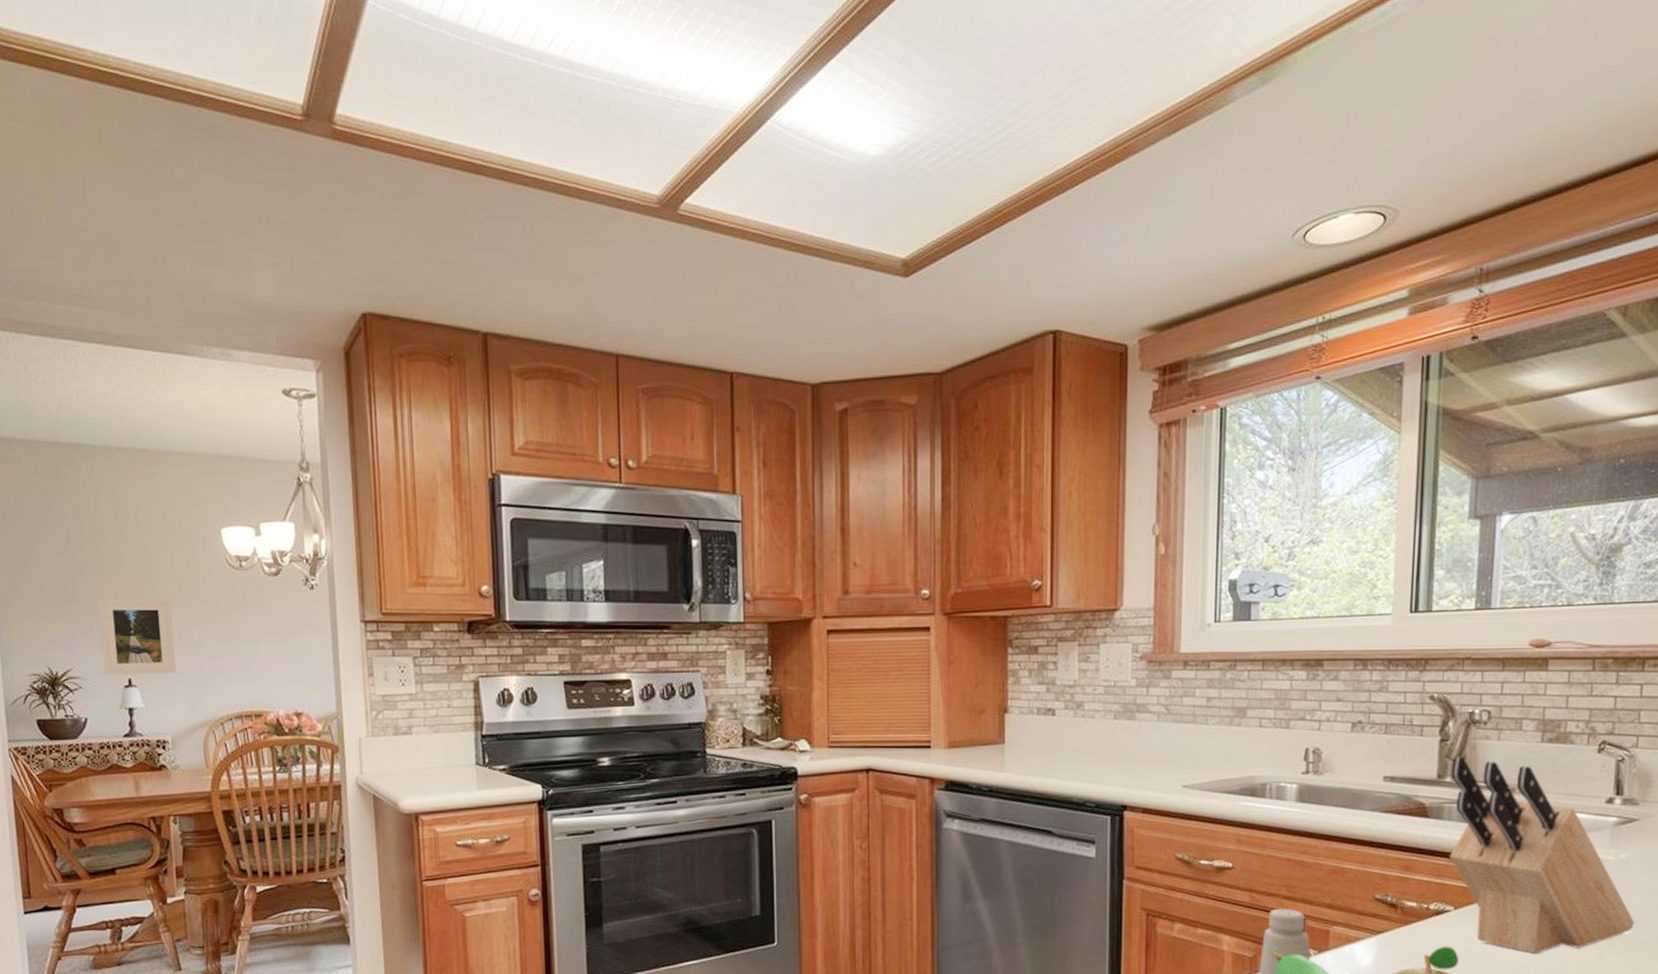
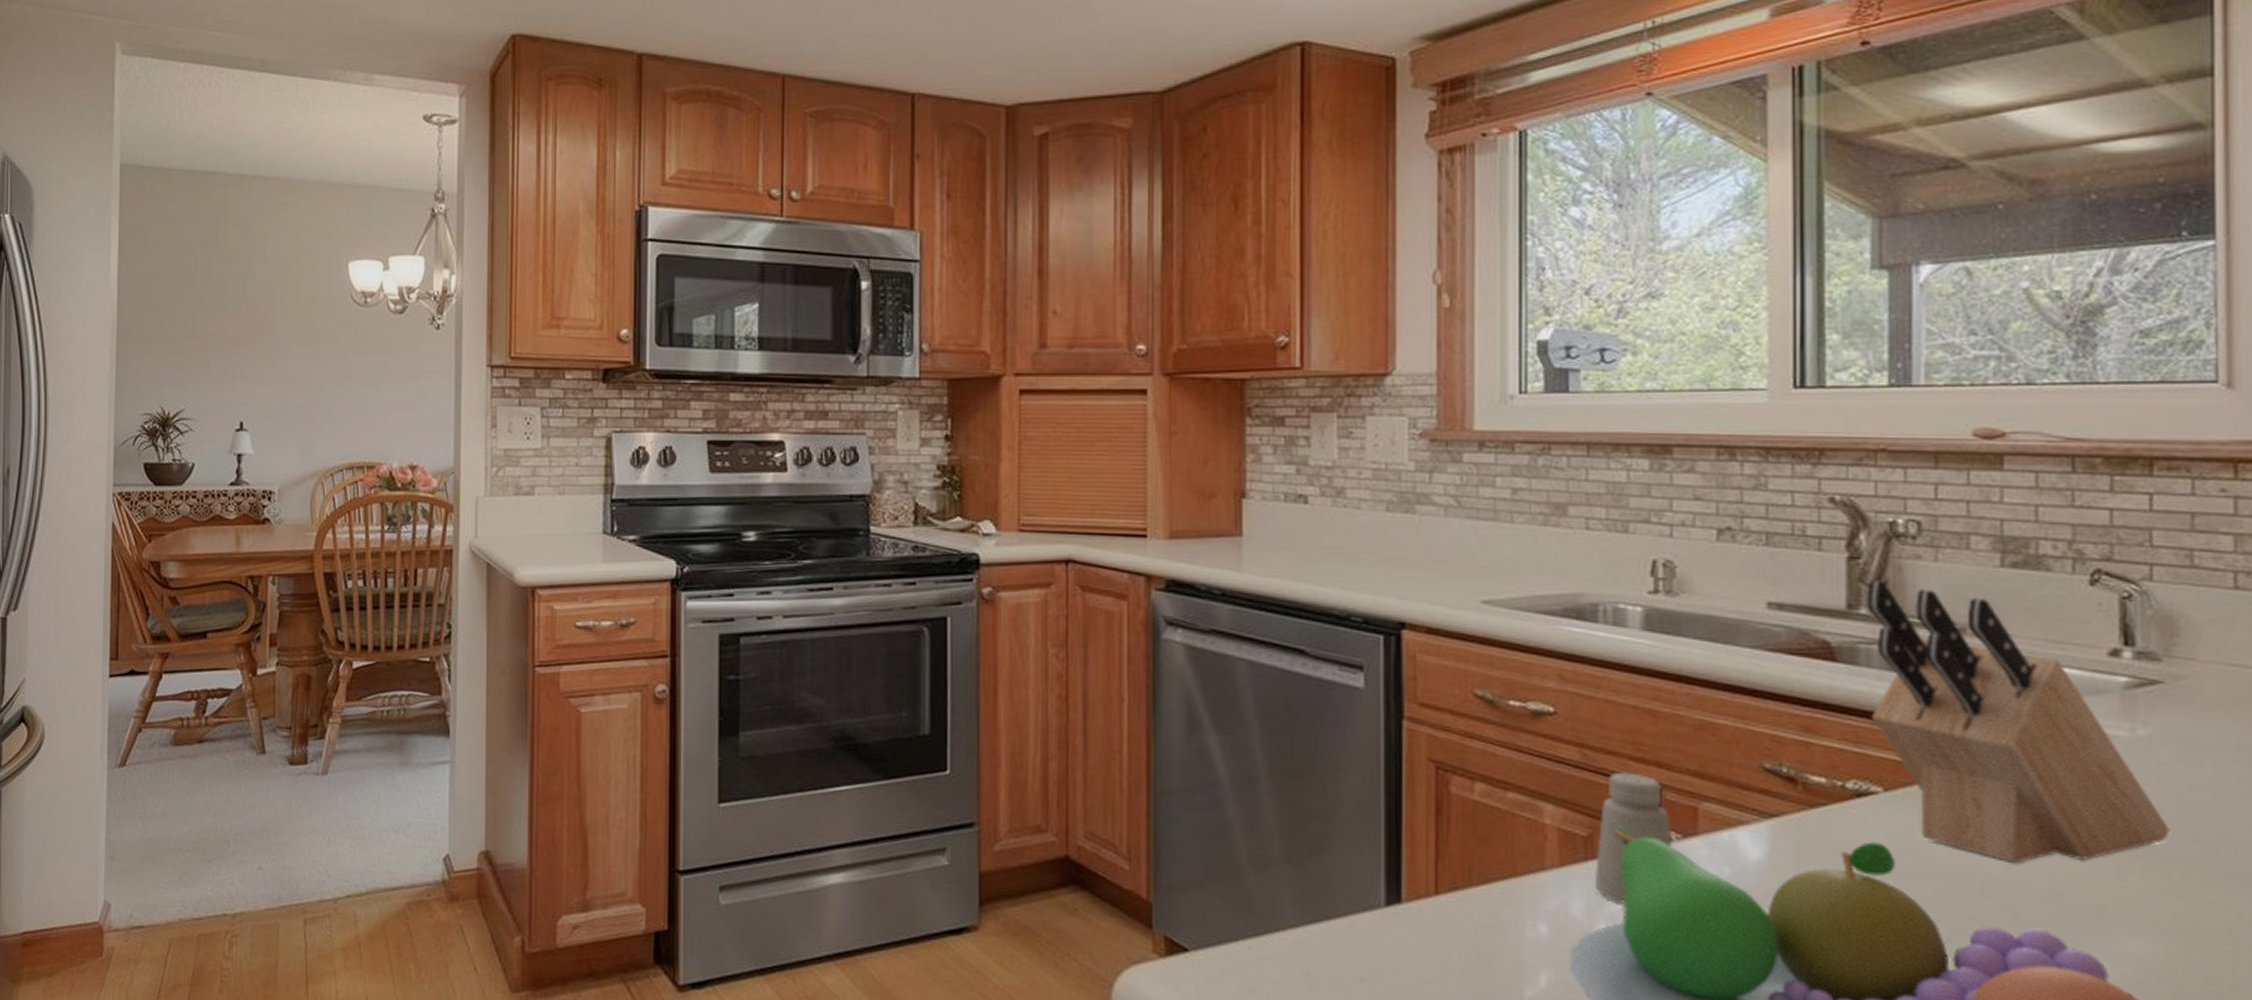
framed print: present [98,598,176,675] -> none [217,334,290,418]

